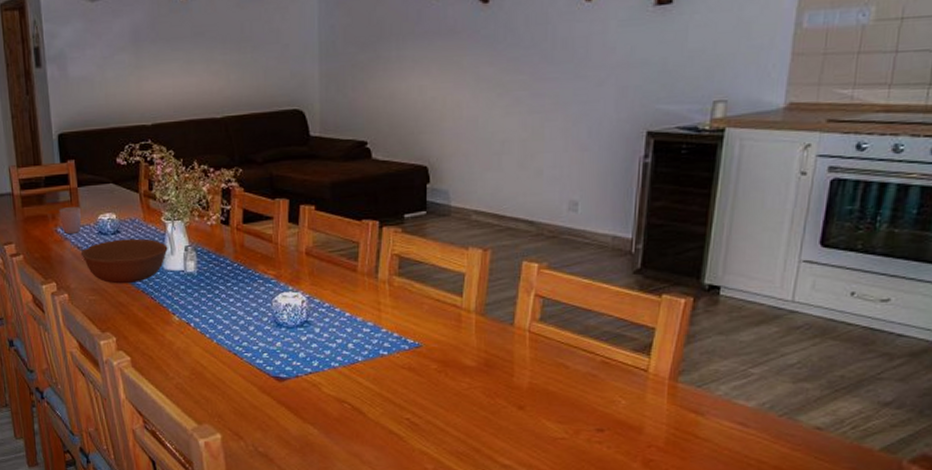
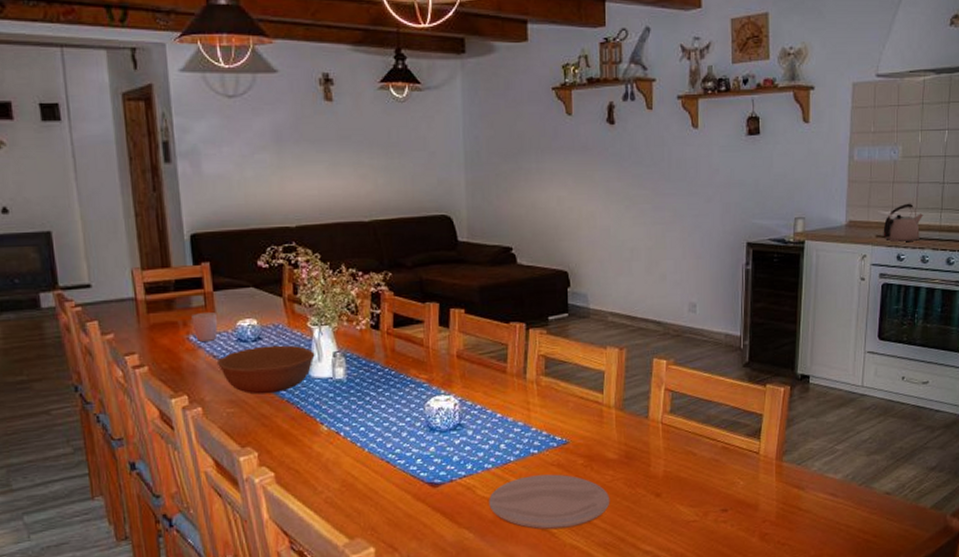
plate: none [335,377,466,434] -> present [489,474,610,530]
kettle: none [837,78,902,129] -> present [883,203,924,243]

